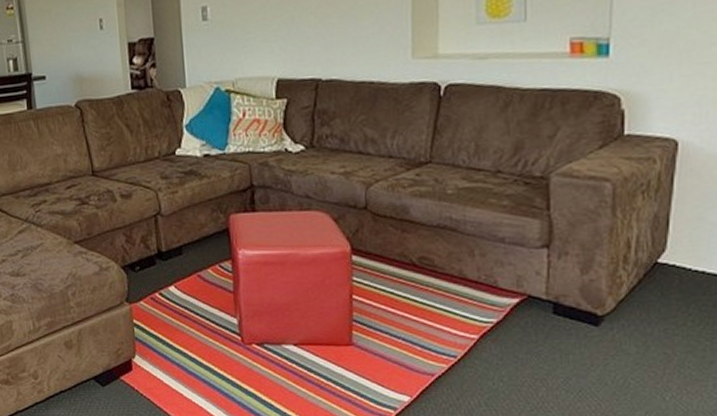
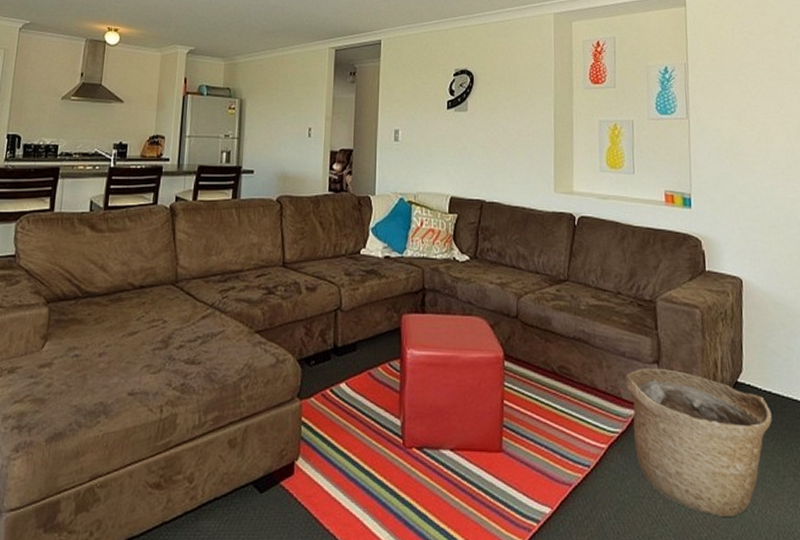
basket: none [504,252,702,403] -> present [625,368,772,517]

